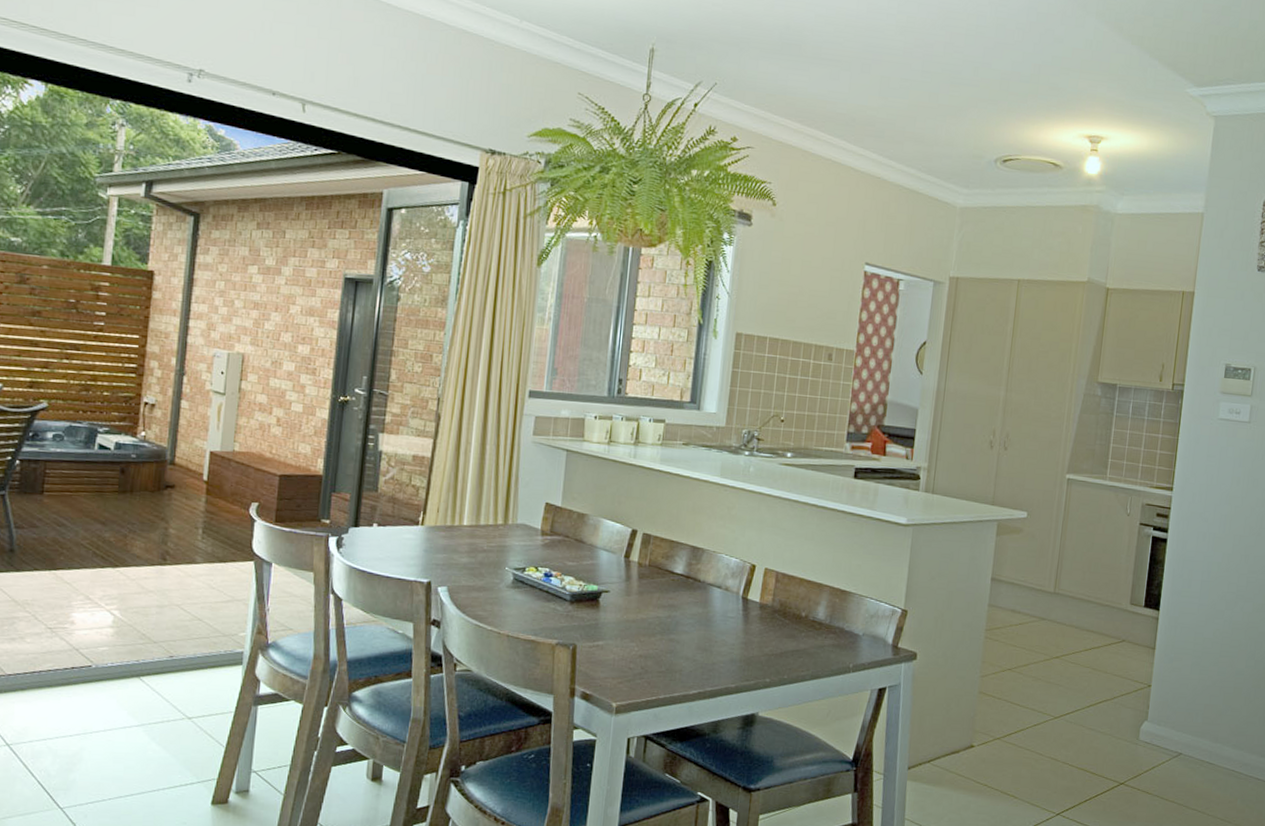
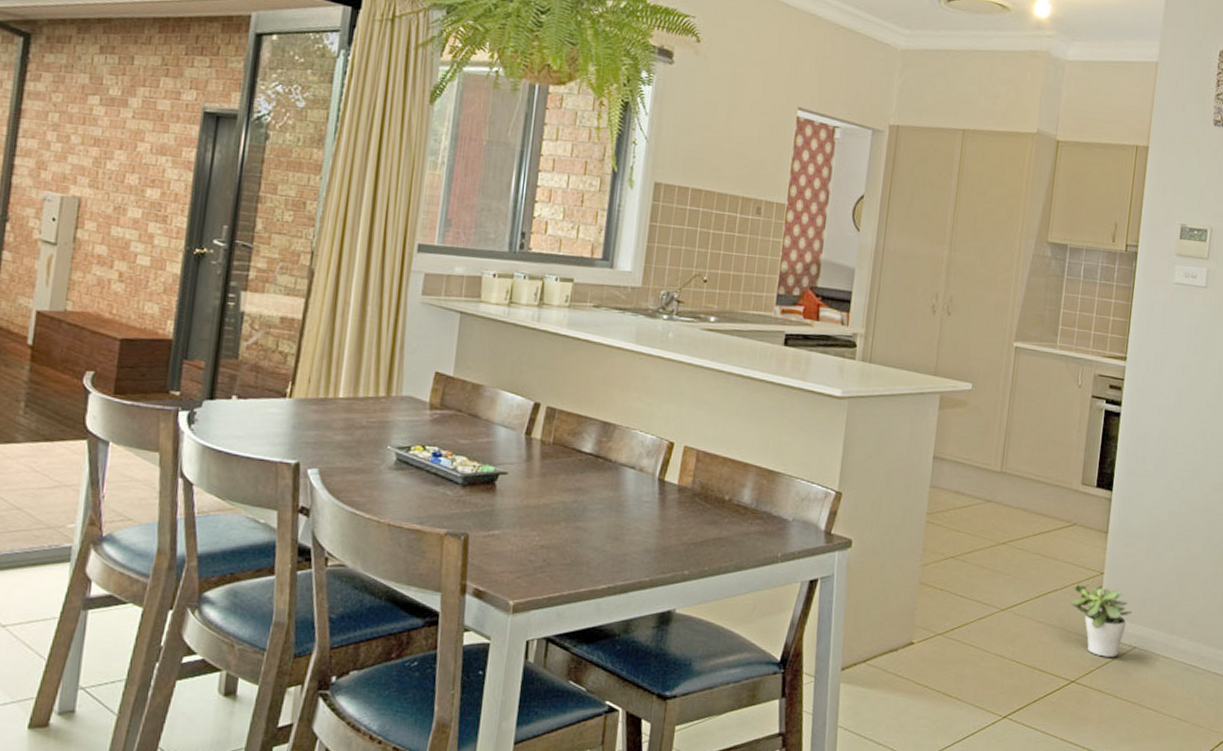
potted plant: none [1120,691,1179,762] -> present [1071,580,1133,657]

